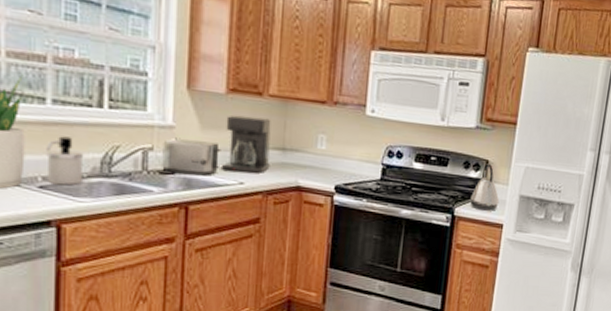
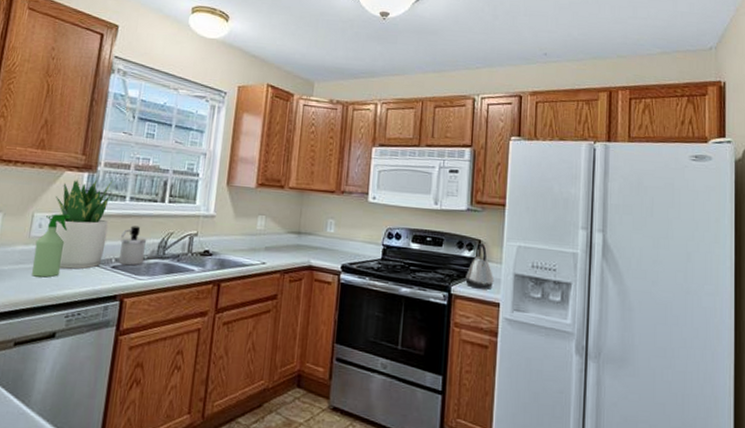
toaster: present [163,139,221,176] -> none [204,226,249,257]
coffee maker: present [220,115,271,173] -> none [247,205,290,254]

